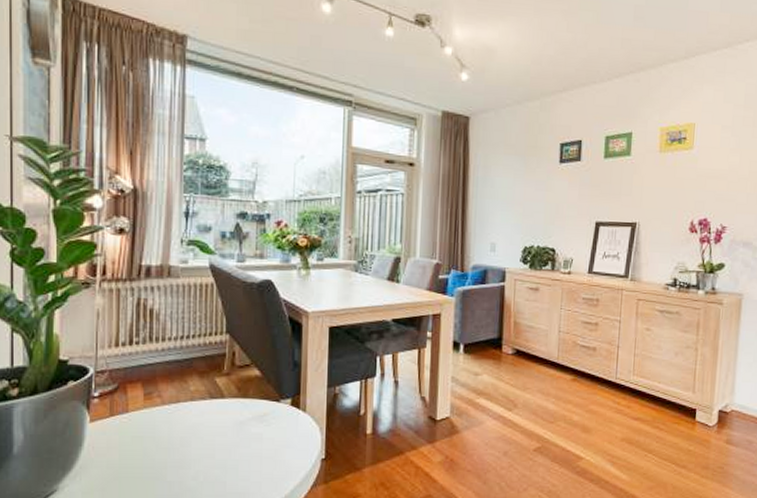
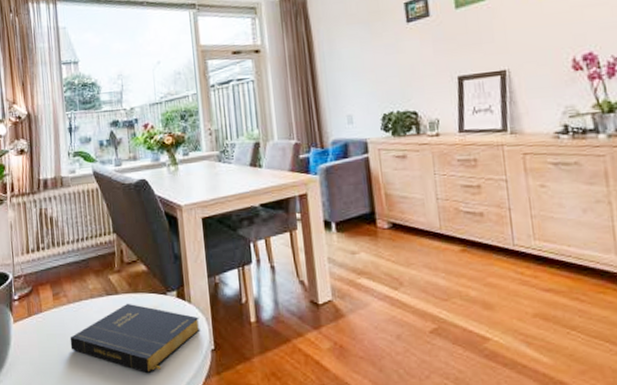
book: none [160,408,313,480] -> present [70,303,200,373]

